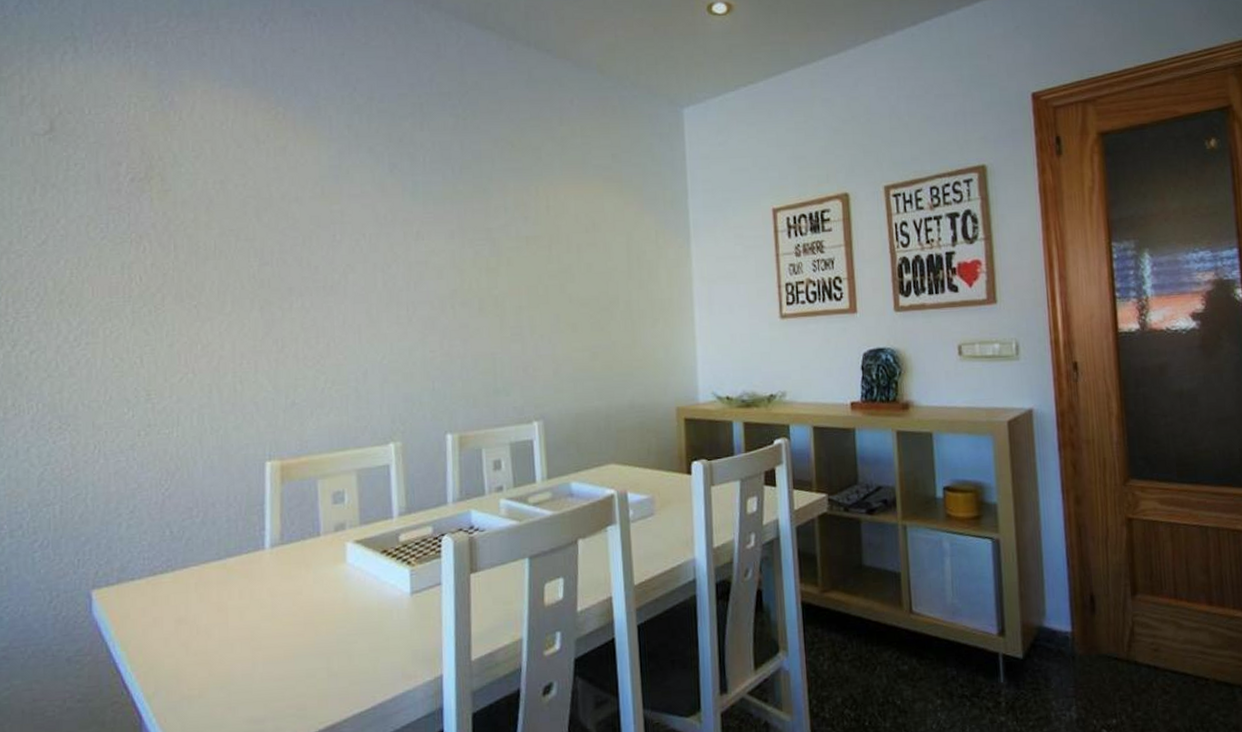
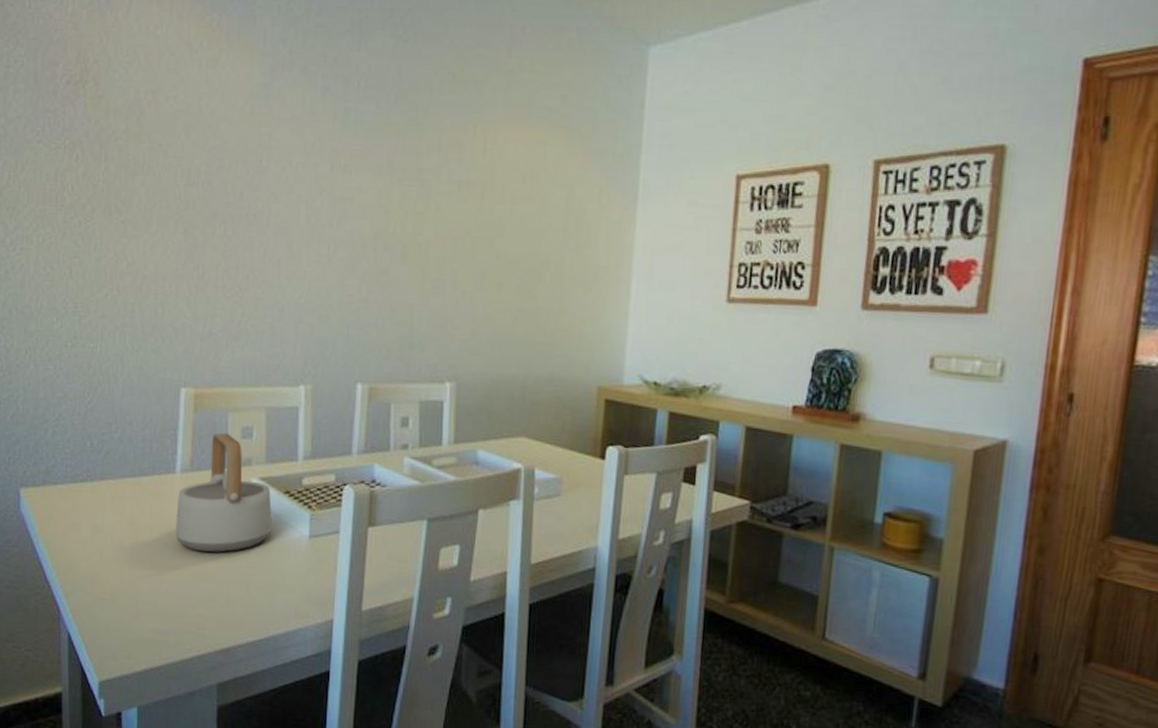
teapot: none [268,500,370,627] -> present [176,433,272,552]

